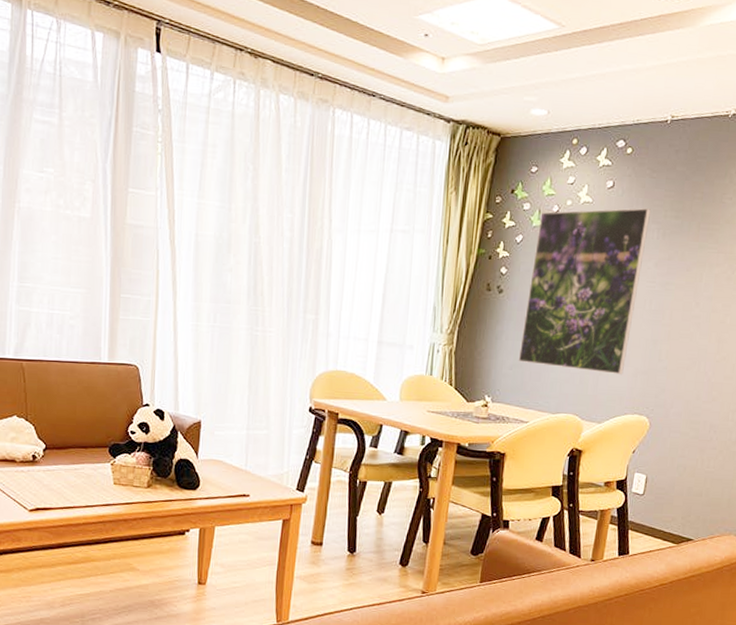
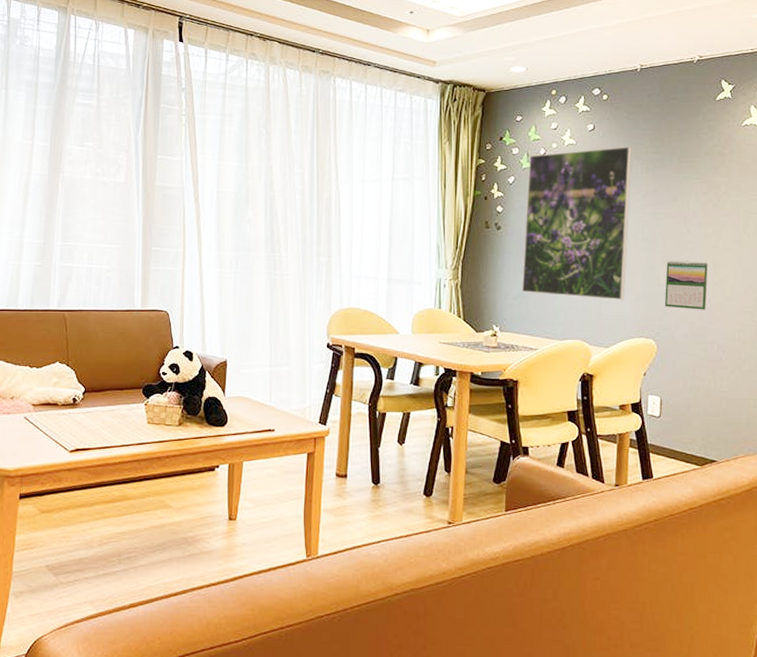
calendar: none [662,335,712,389] -> present [664,260,708,310]

